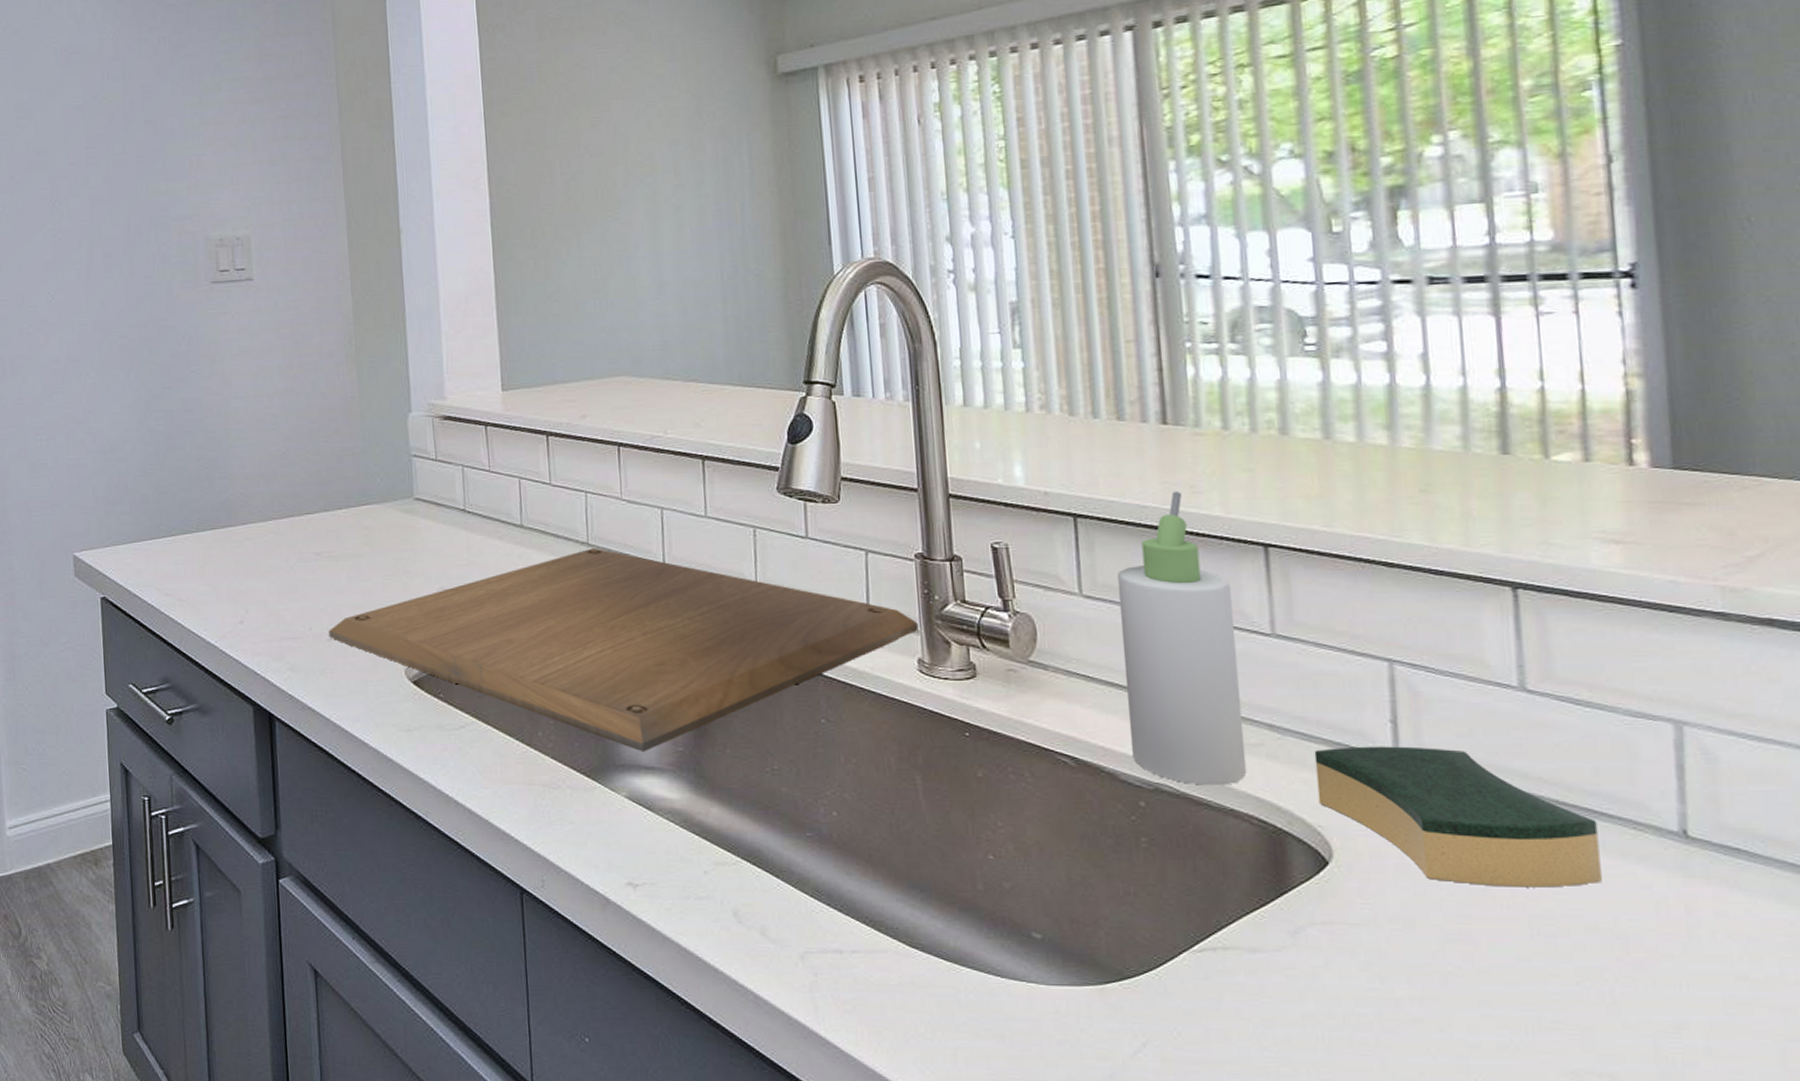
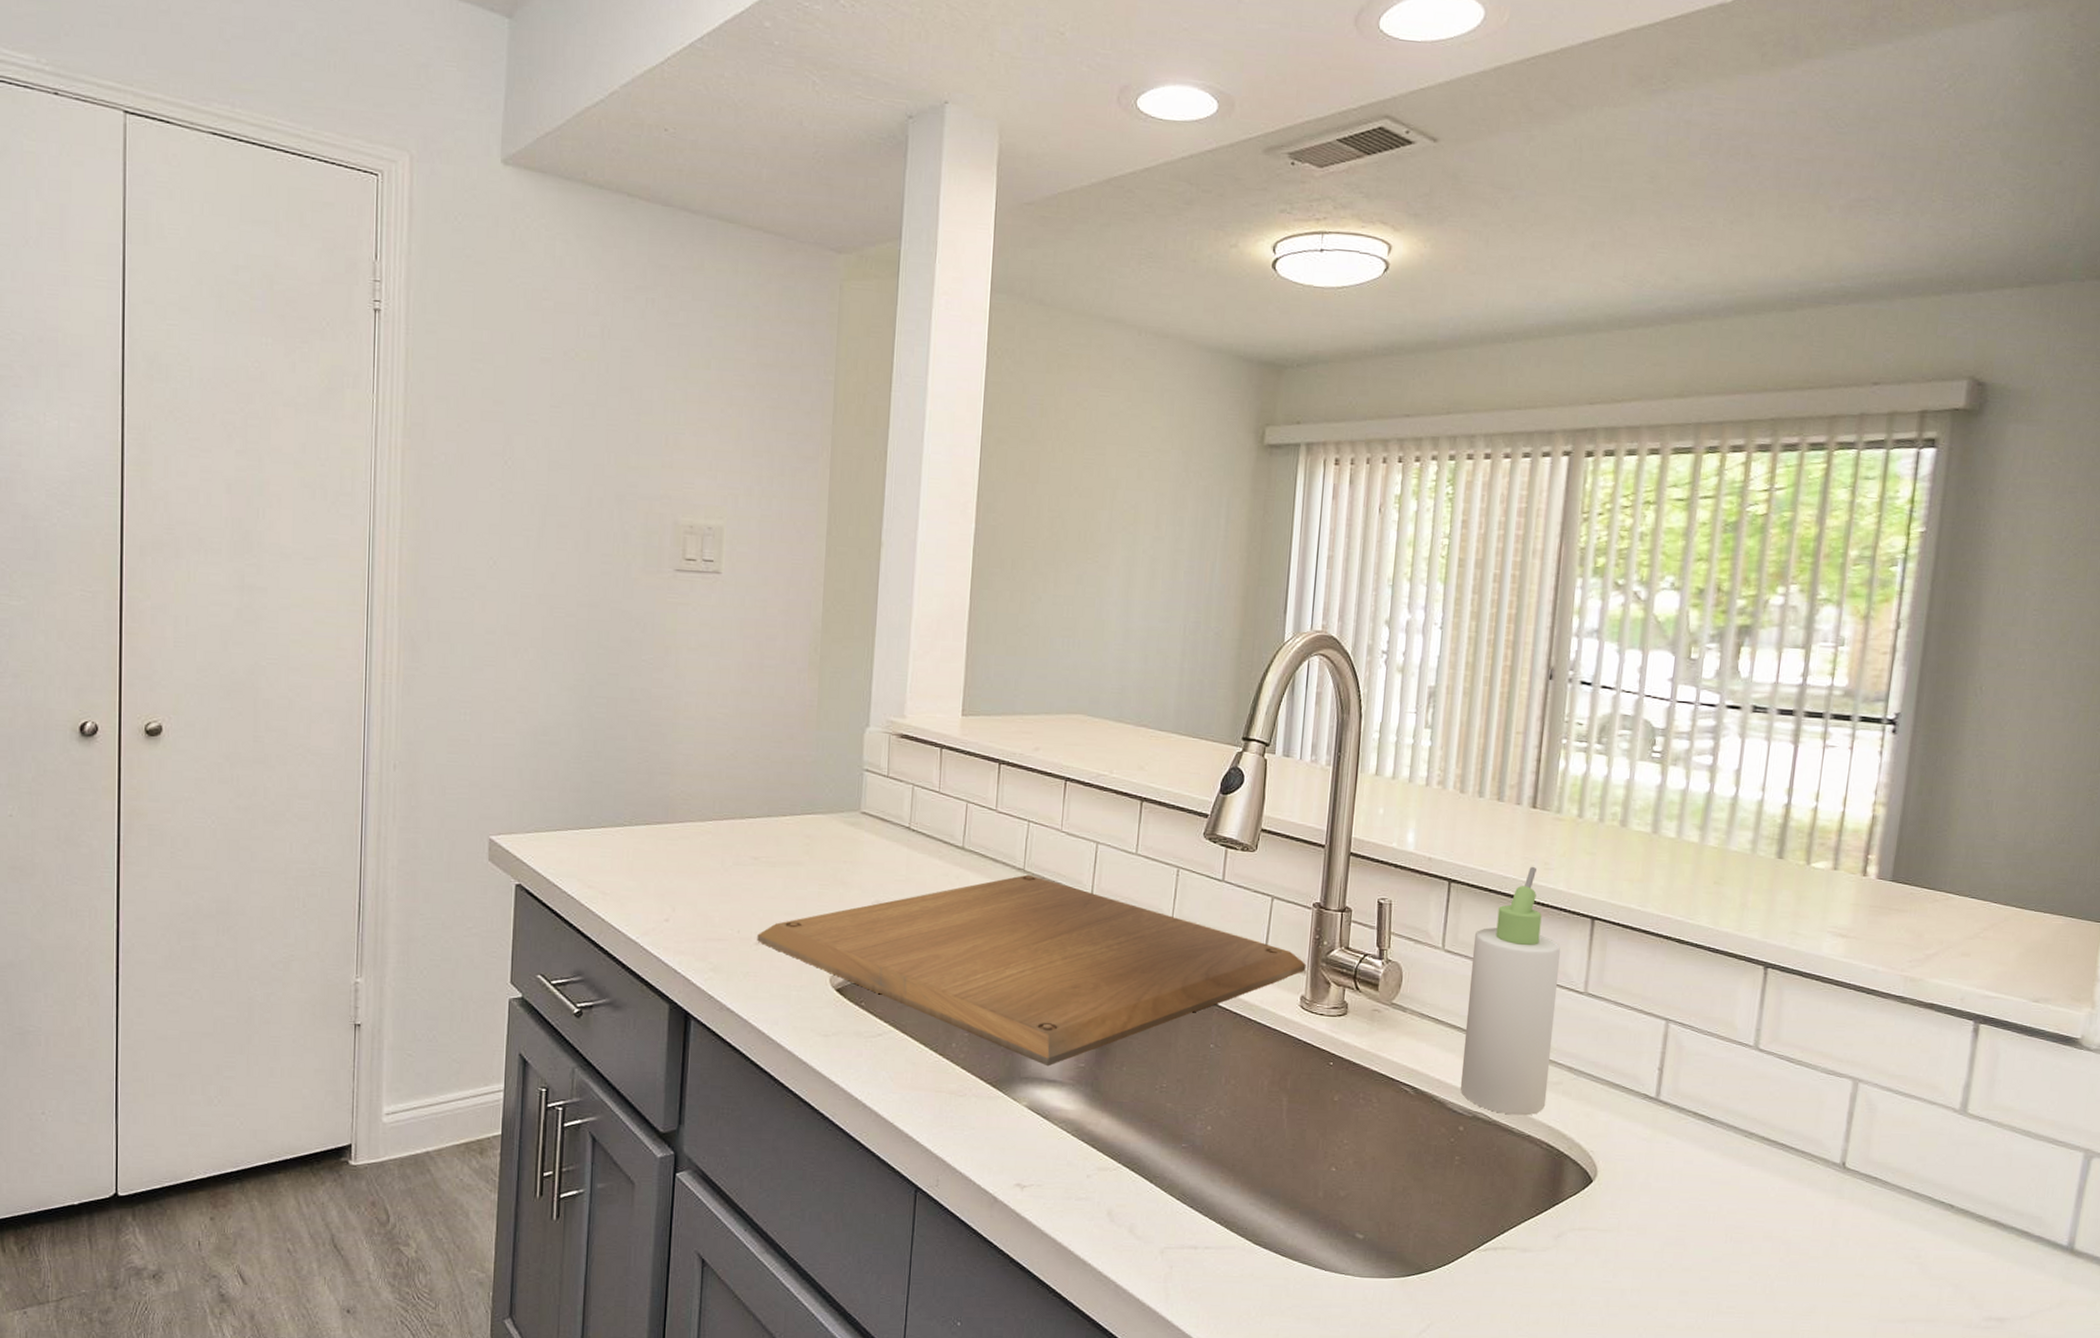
sponge: present [1314,746,1602,888] -> none [1594,1088,1787,1204]

